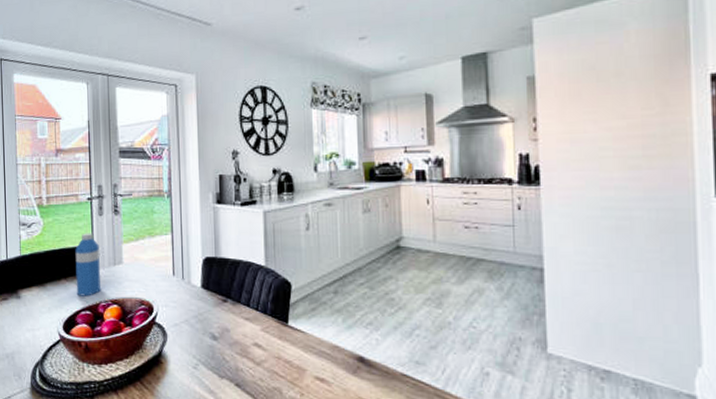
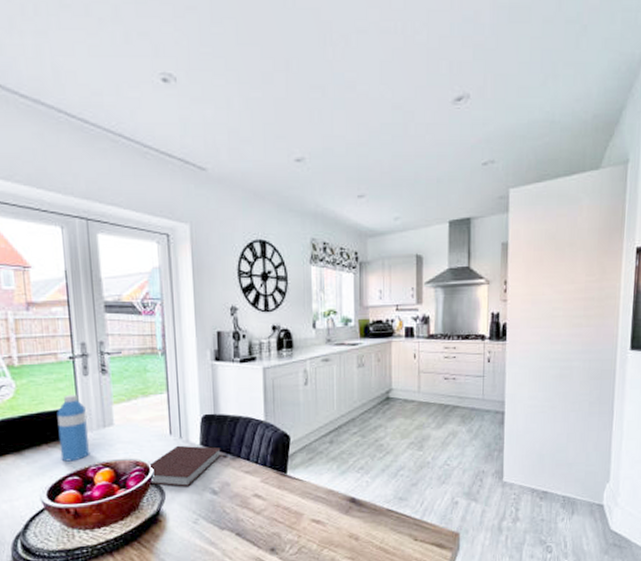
notebook: none [153,286,222,330] -> present [149,445,221,487]

